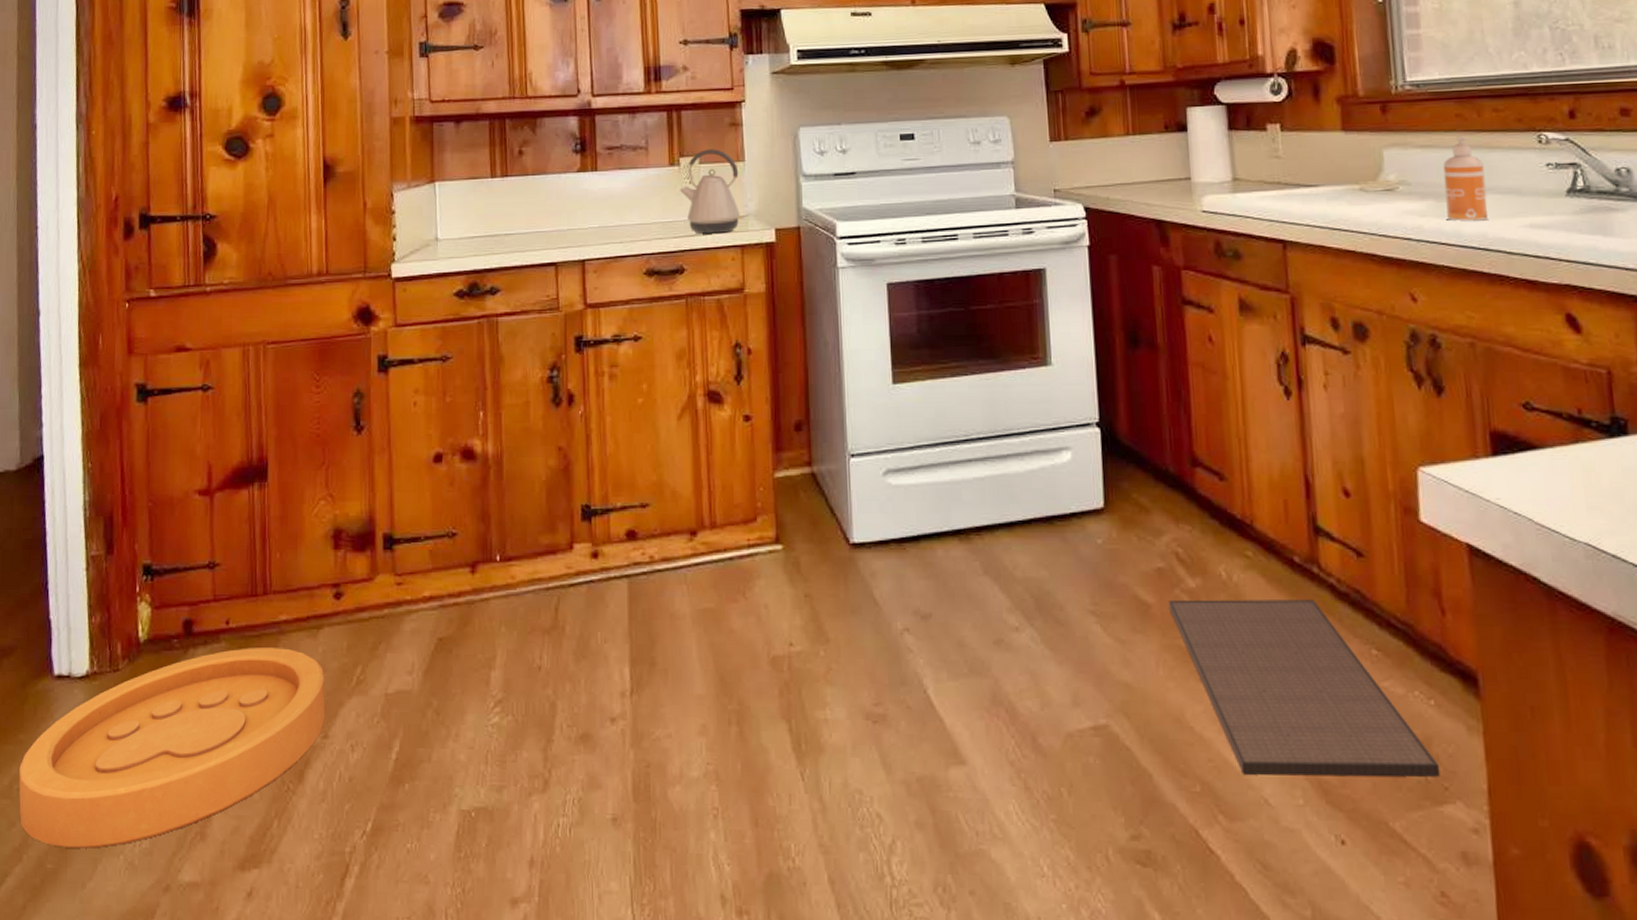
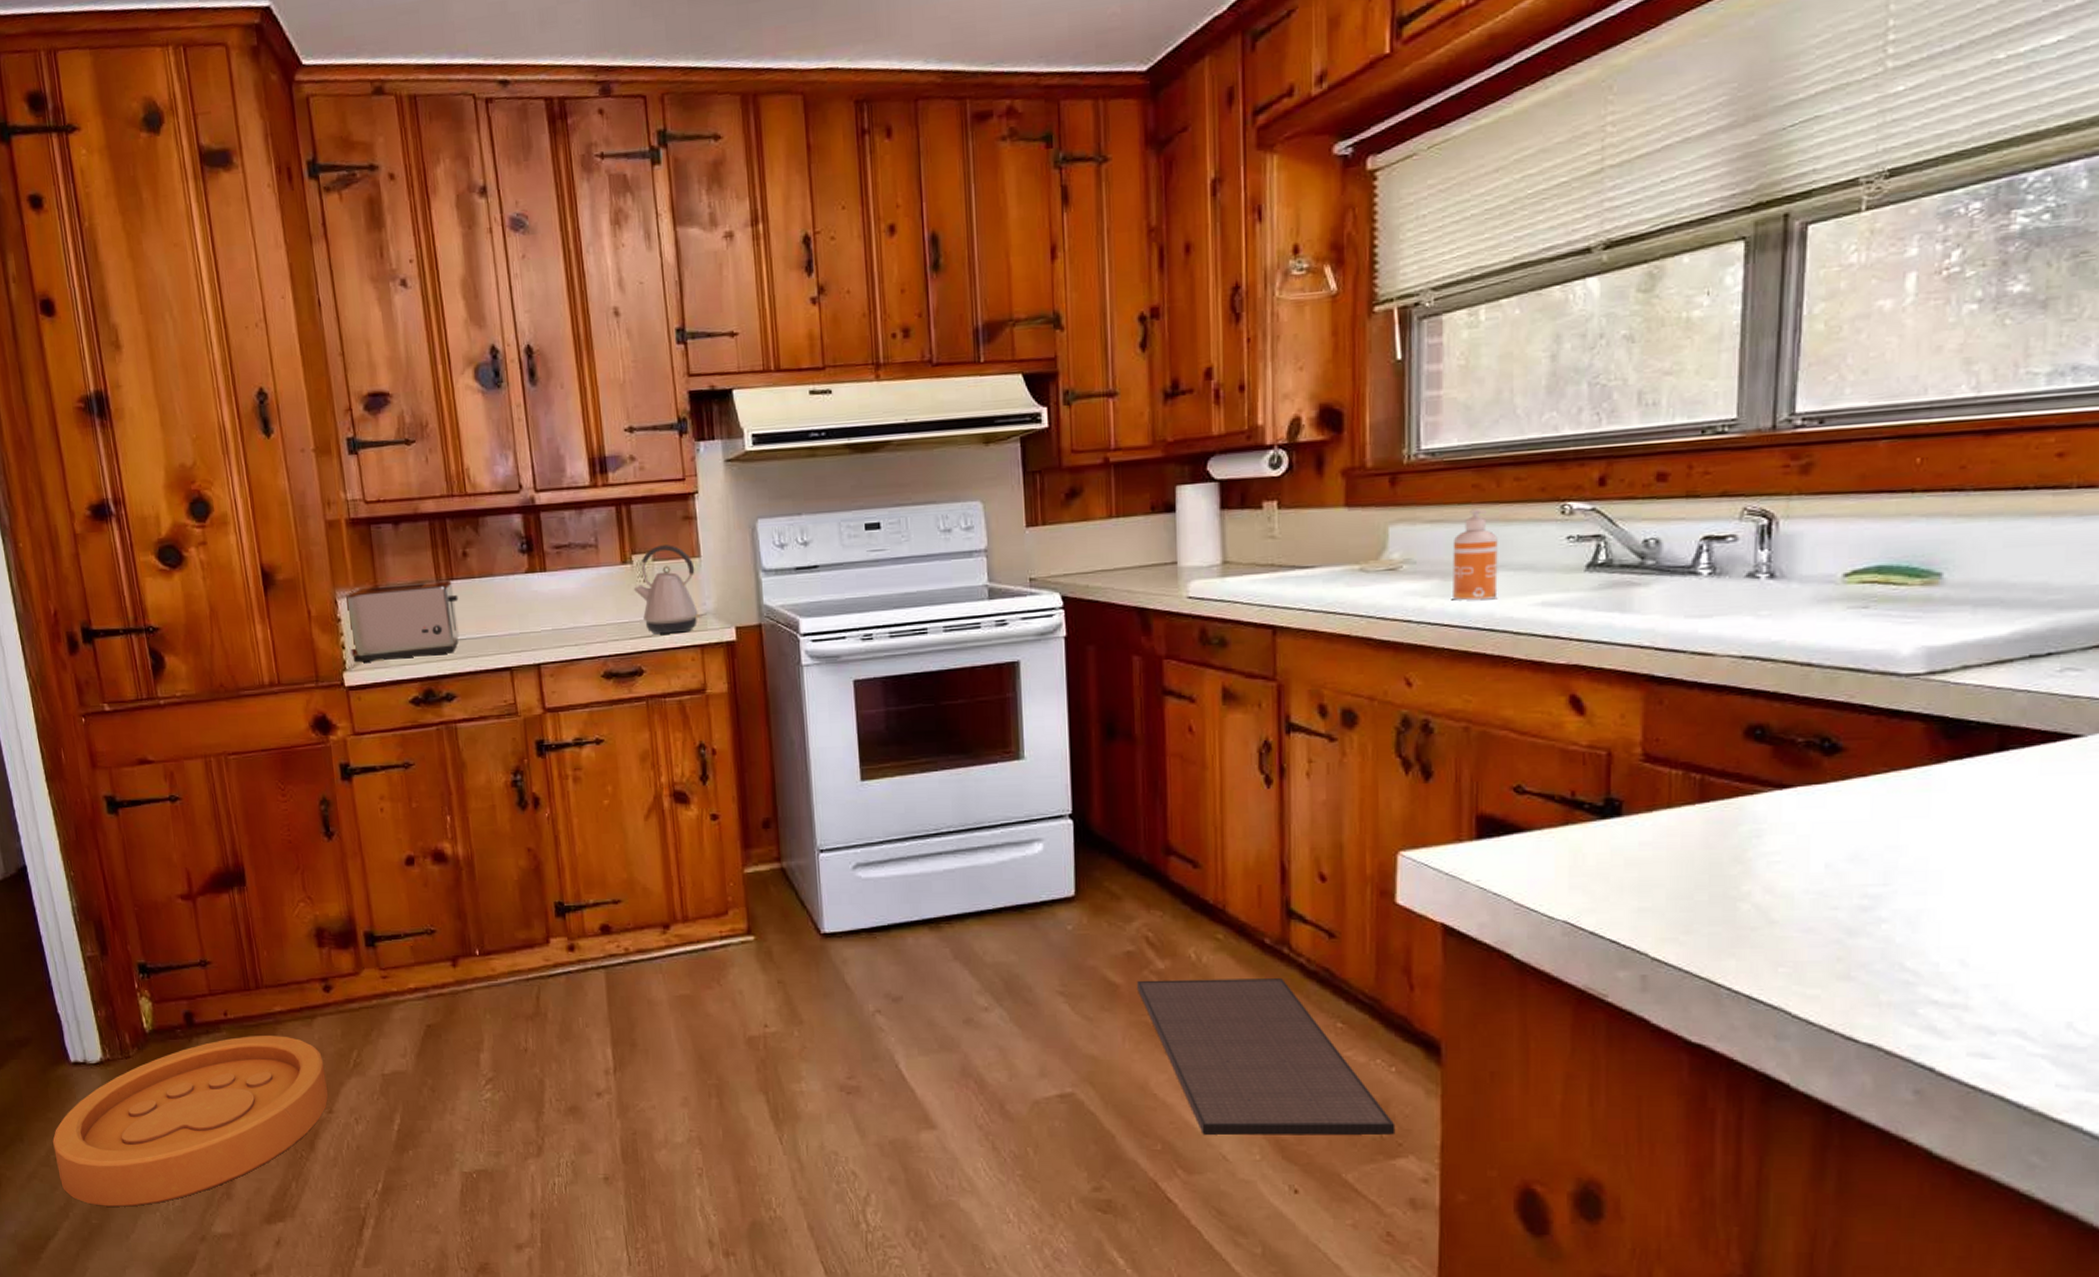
toaster: none [400,177,511,255] -> present [343,580,459,663]

